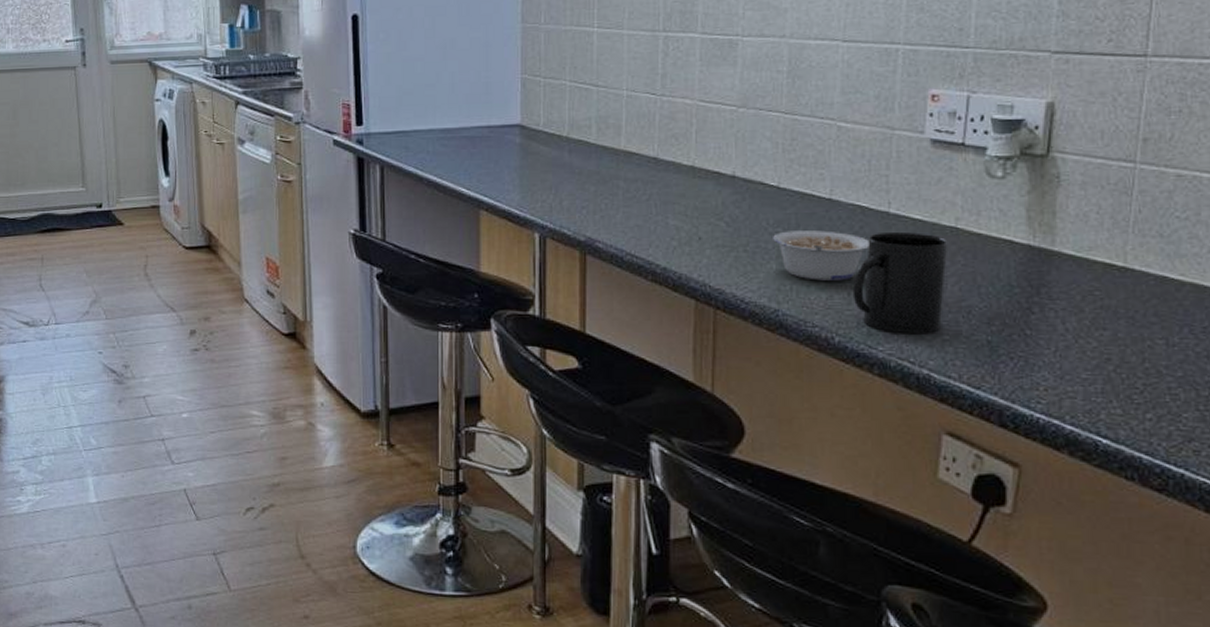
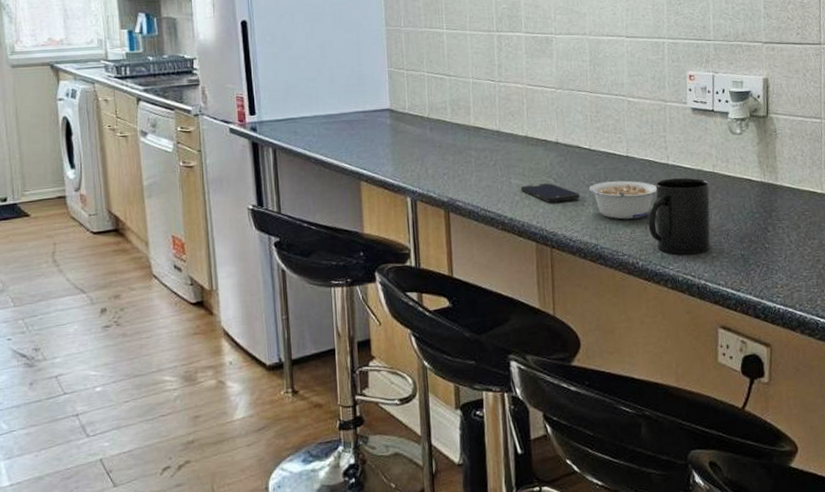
smartphone: none [680,227,759,252] -> present [520,183,580,203]

